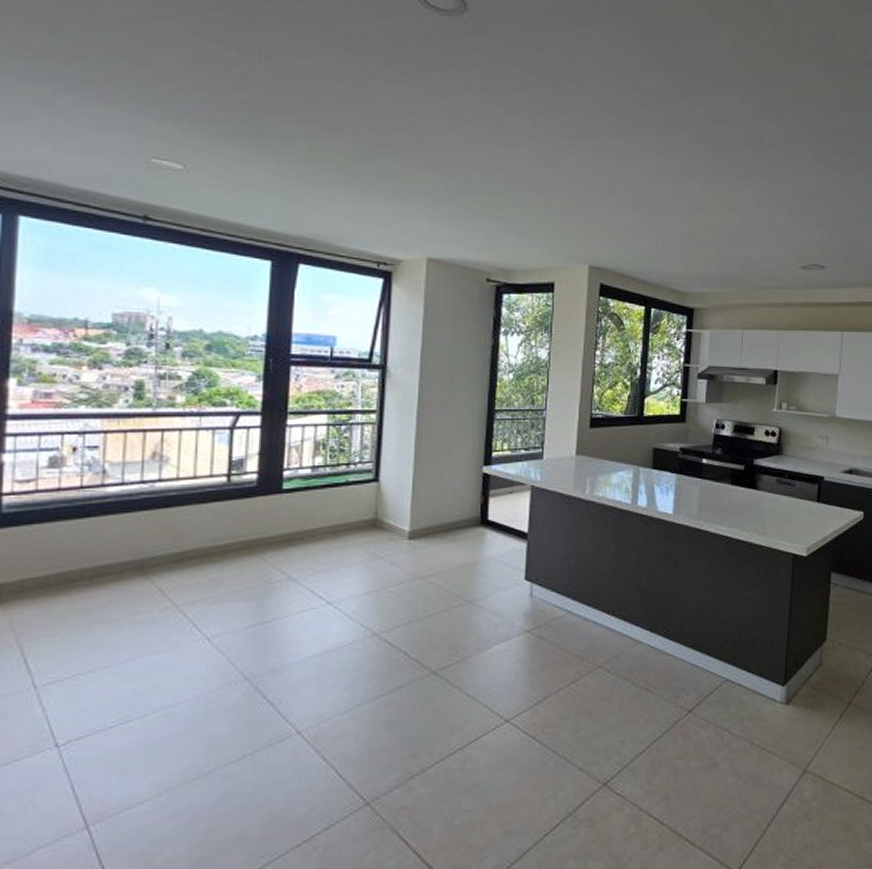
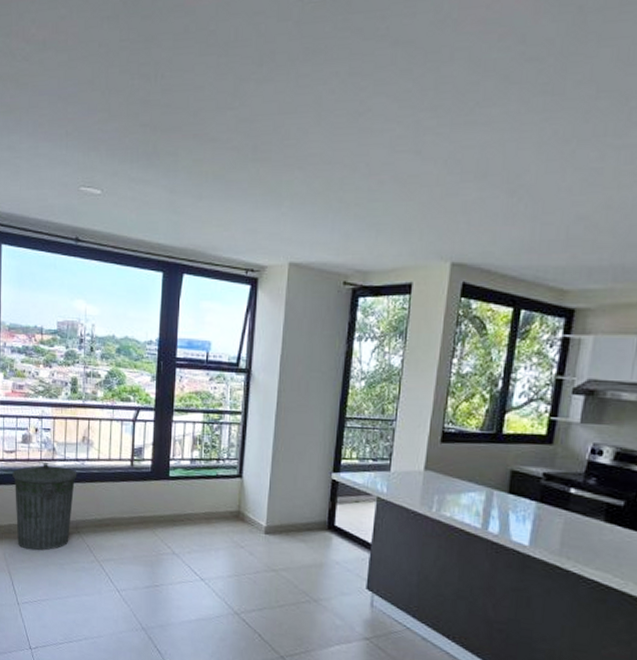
trash can: none [29,490,143,610] -> present [12,462,77,551]

